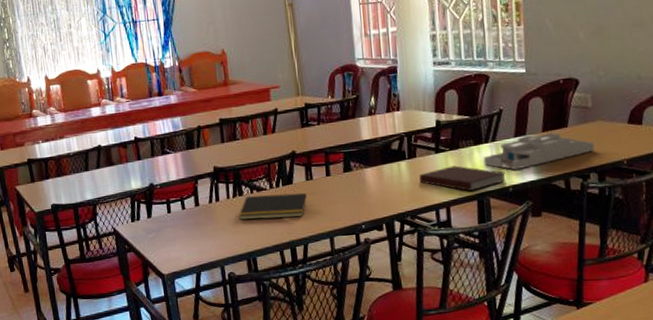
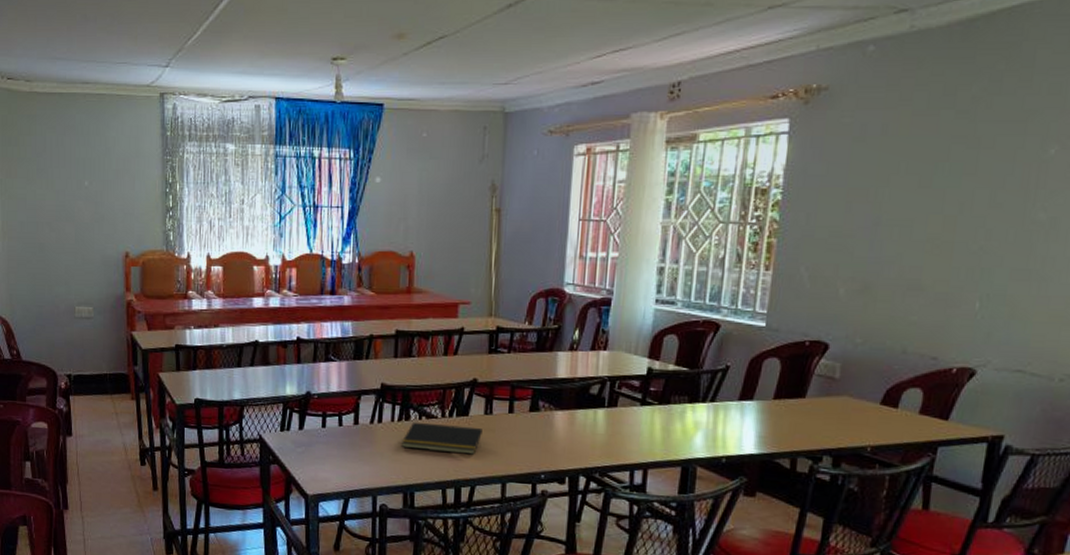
notebook: present [419,165,506,192] -> none [617,422,721,456]
desk organizer: present [483,132,595,170] -> none [696,400,835,439]

